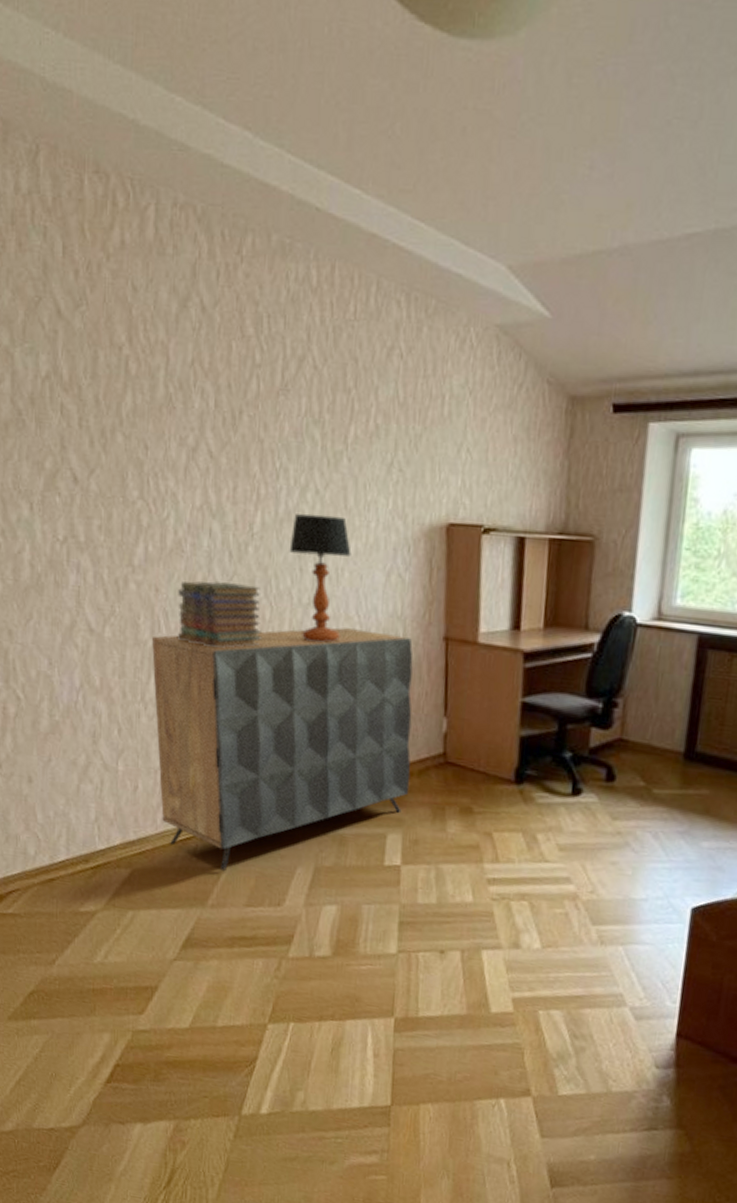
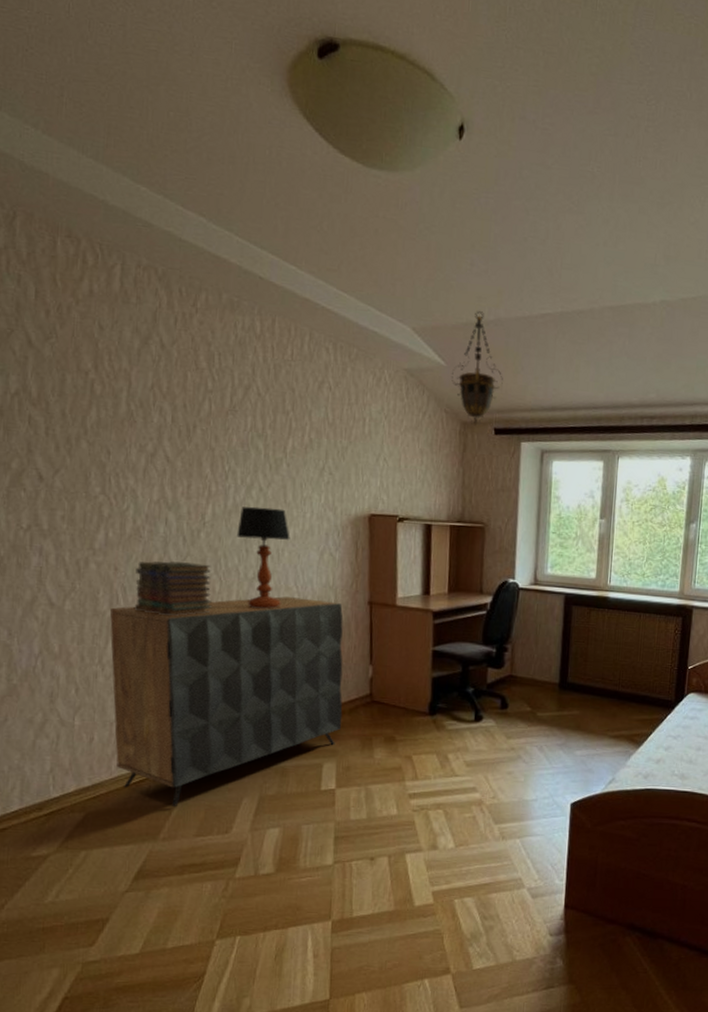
hanging lantern: none [557,236,628,402] -> present [451,311,503,426]

